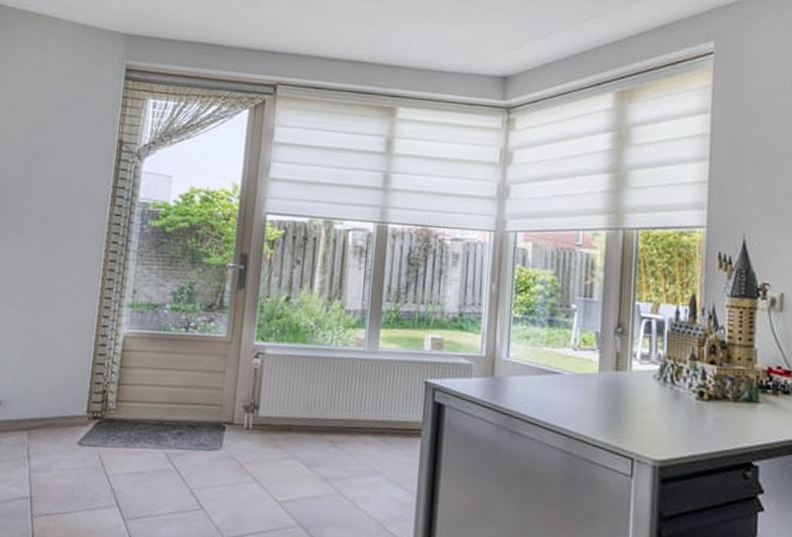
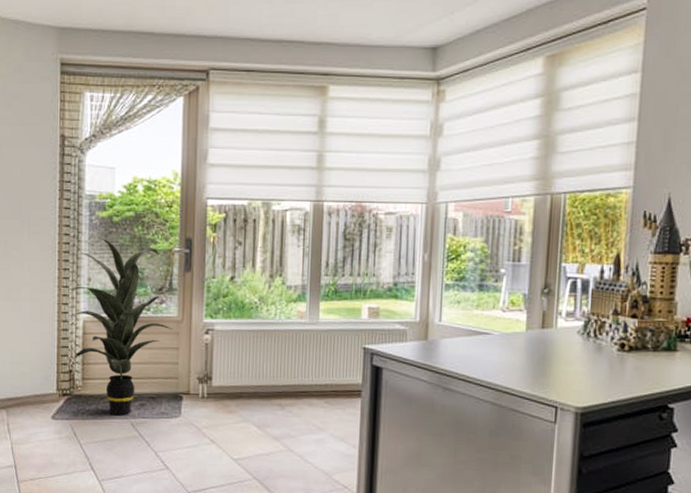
indoor plant: none [109,247,222,445] -> present [72,237,174,416]

